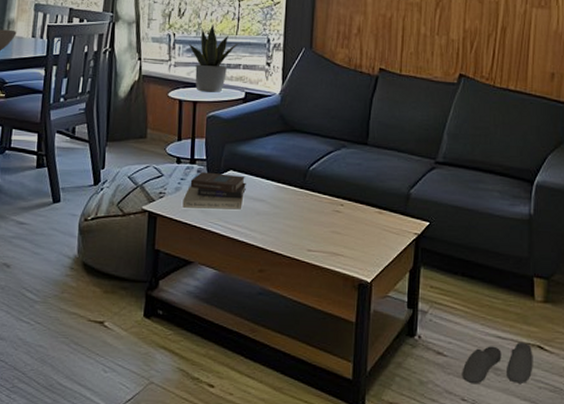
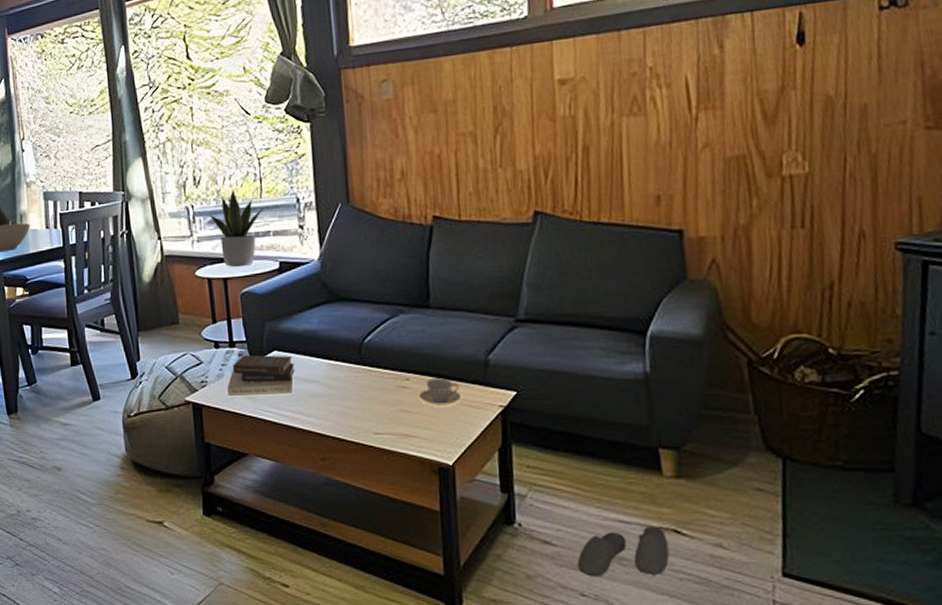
teacup: none [350,206,385,231] -> present [419,378,461,407]

